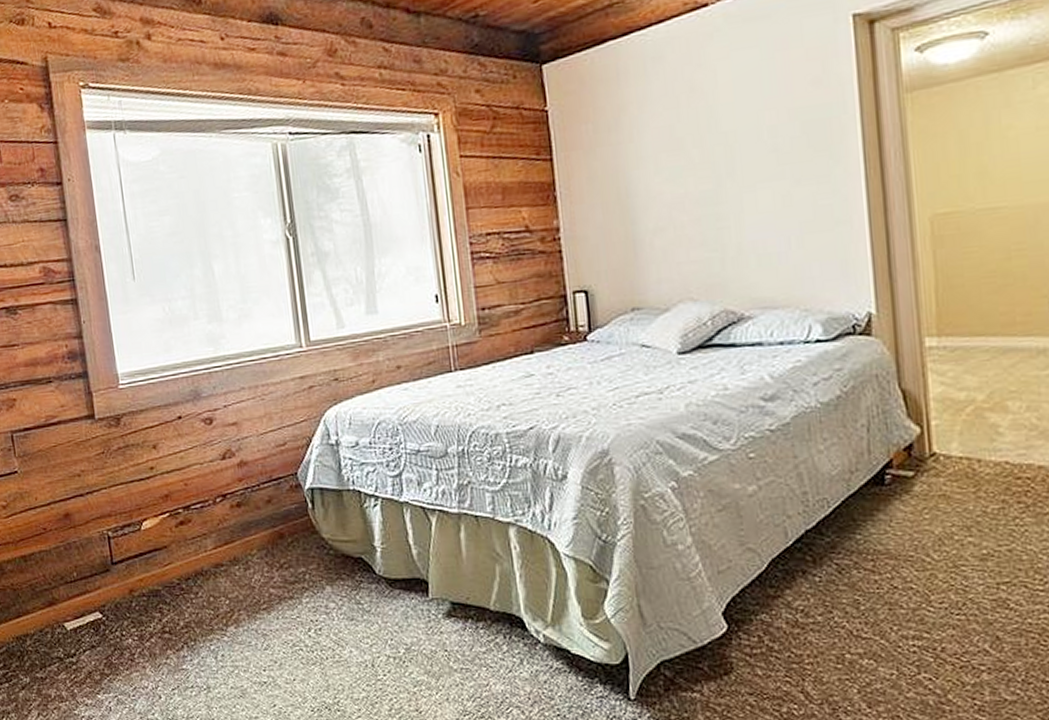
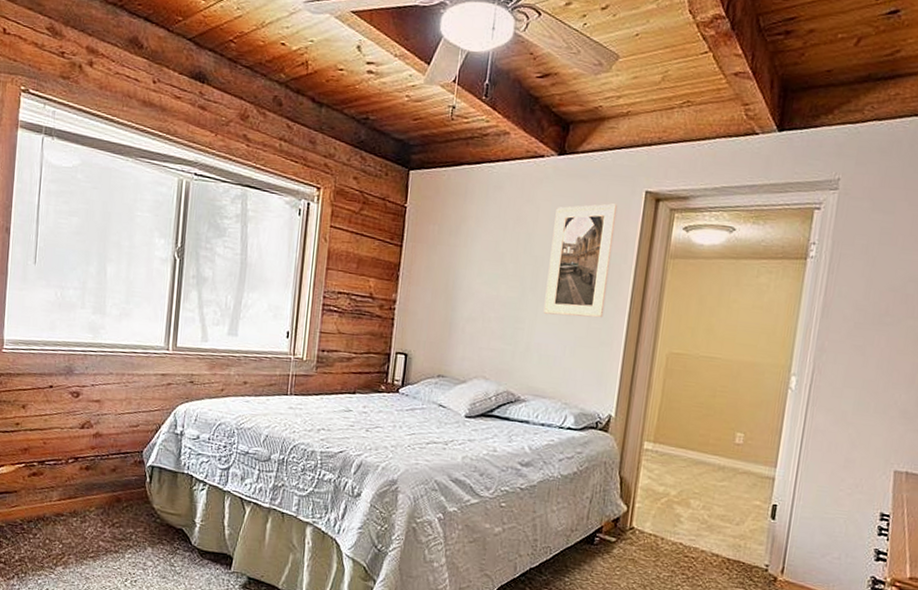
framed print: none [738,40,832,202] -> present [543,203,618,318]

